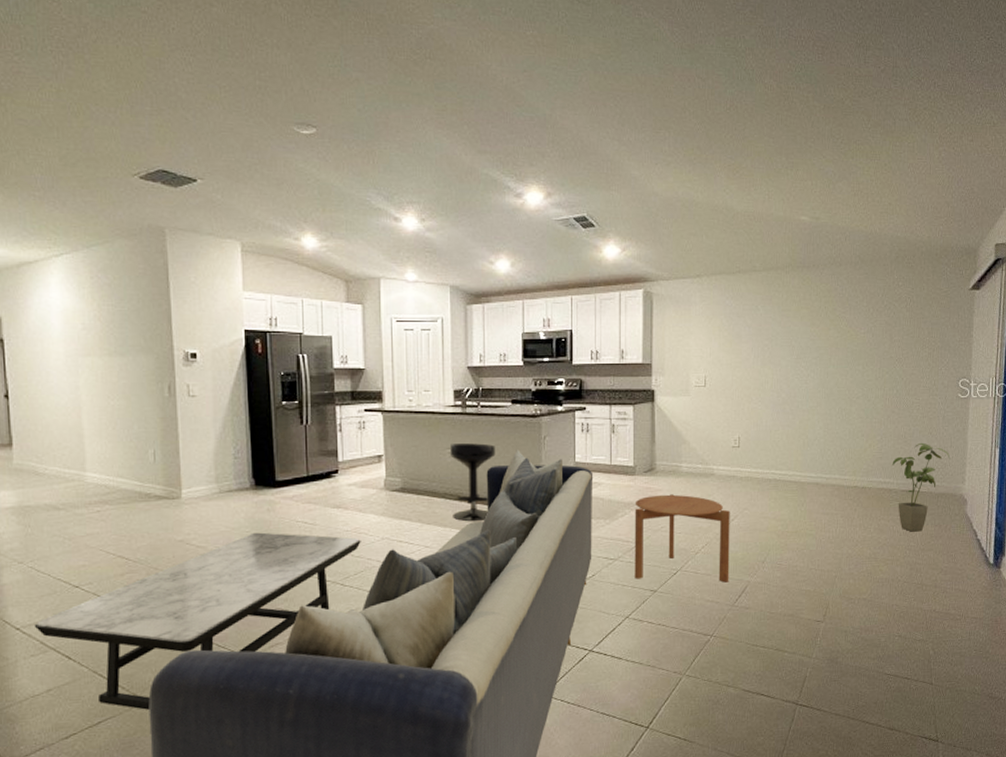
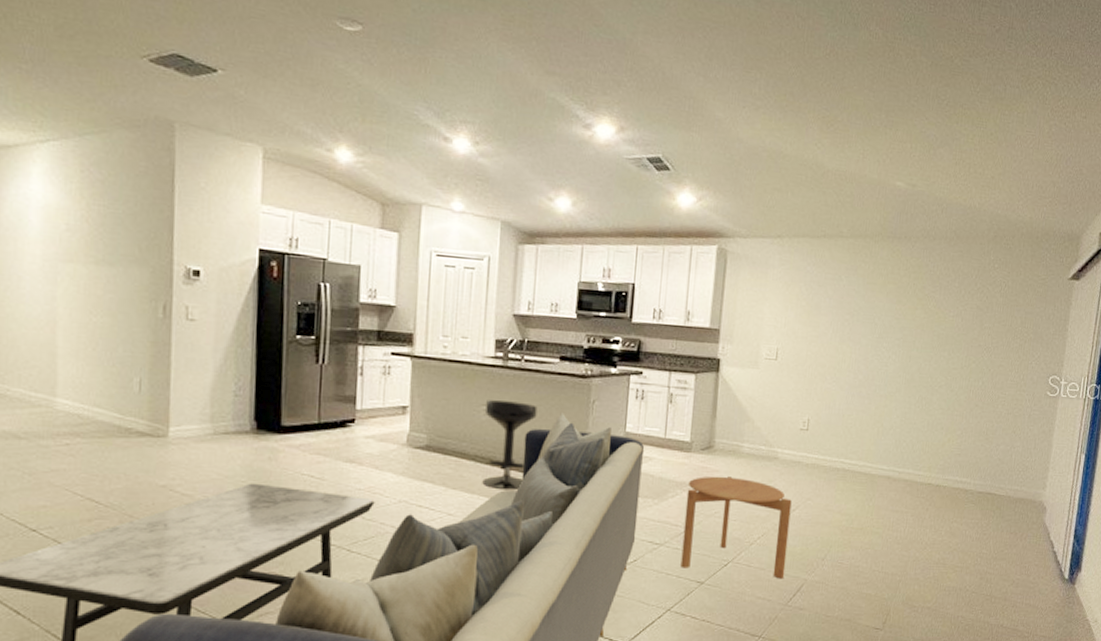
house plant: present [892,442,951,532] -> none [970,441,1033,539]

